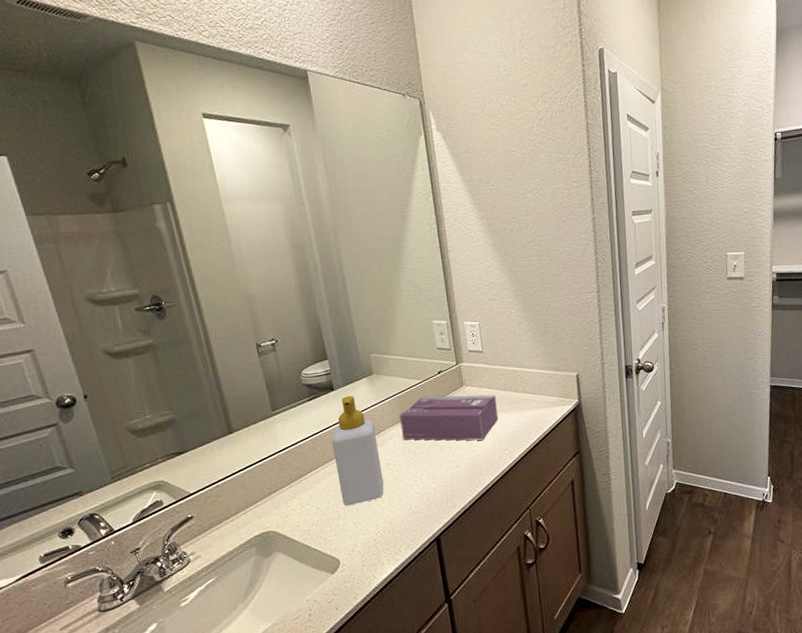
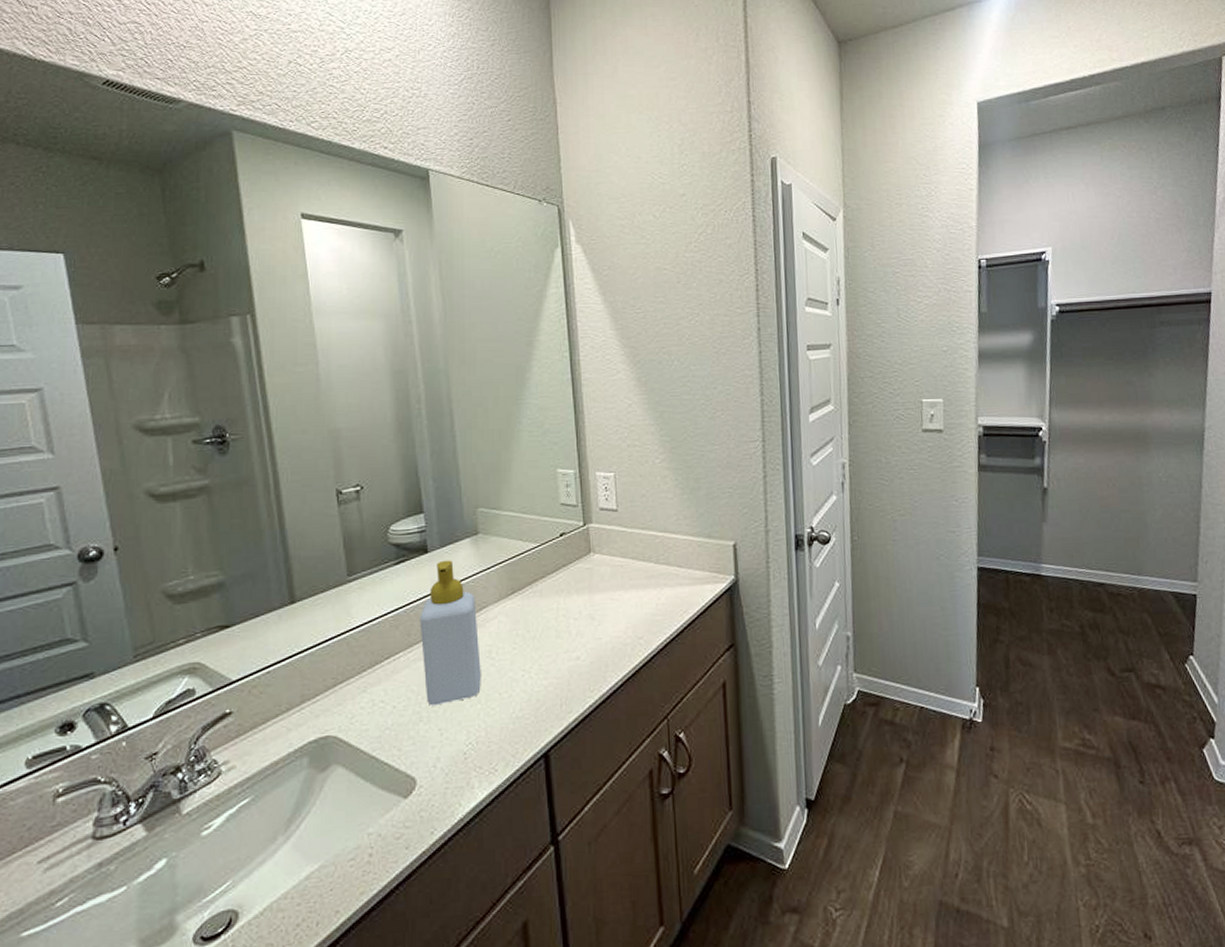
tissue box: present [400,395,499,441] -> none [508,563,633,625]

